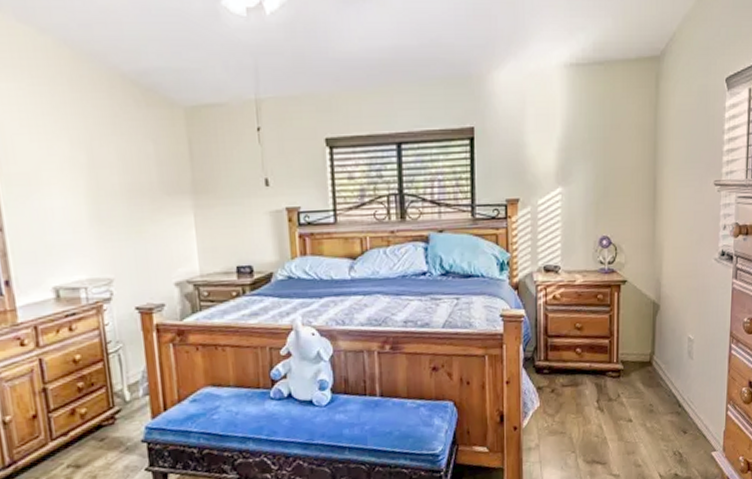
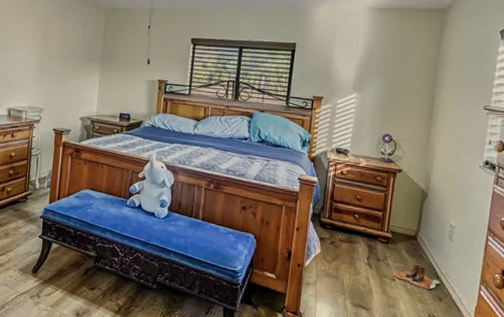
boots: none [630,395,683,423] -> present [394,264,440,289]

